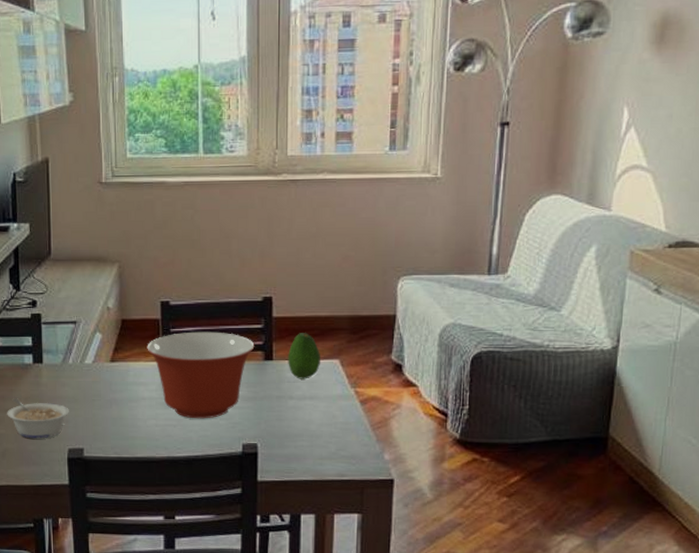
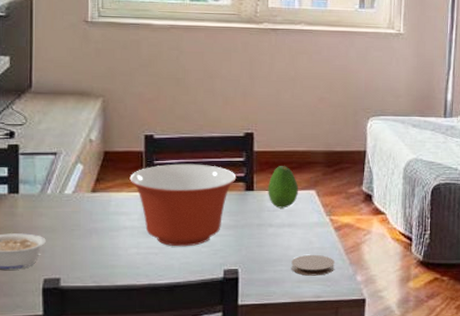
coaster: none [313,429,360,453] -> present [291,254,334,276]

